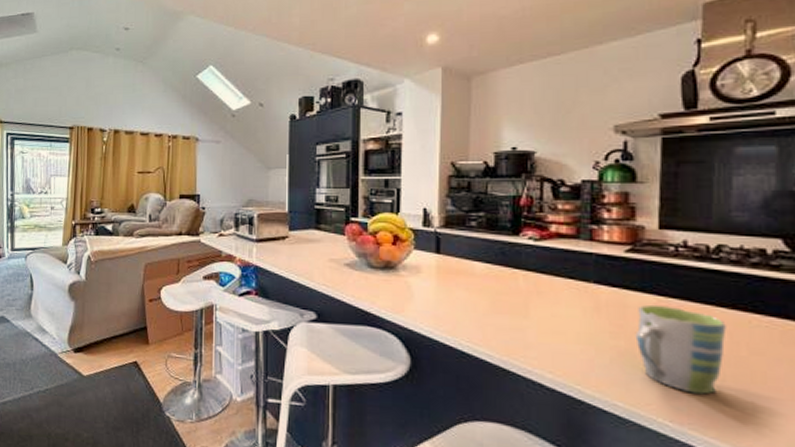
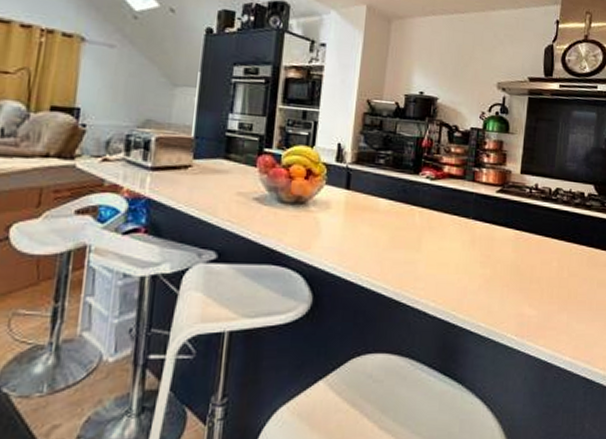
mug: present [635,304,727,395] -> none [498,237,557,311]

